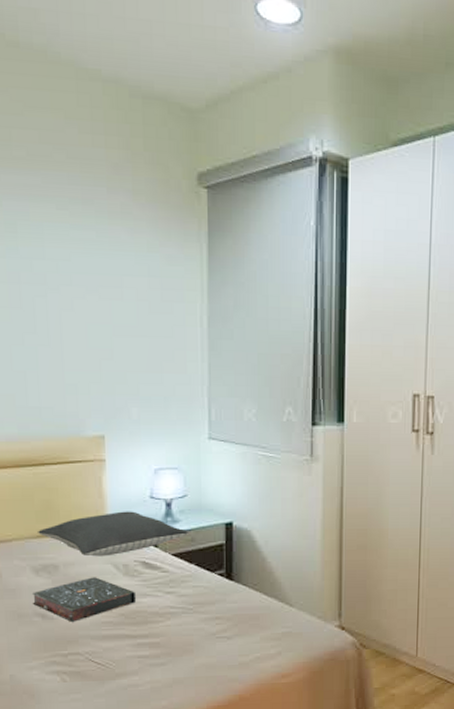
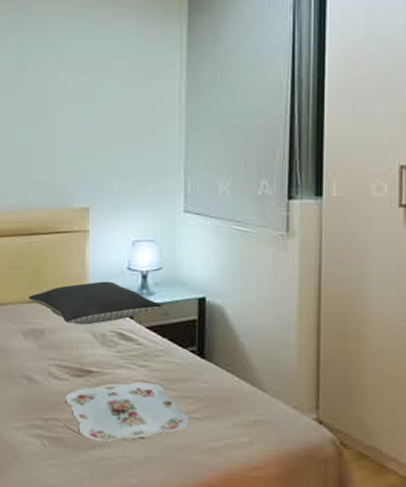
book: present [32,577,137,623] -> none [21,344,112,389]
serving tray: none [86,608,219,671] -> present [65,382,189,443]

